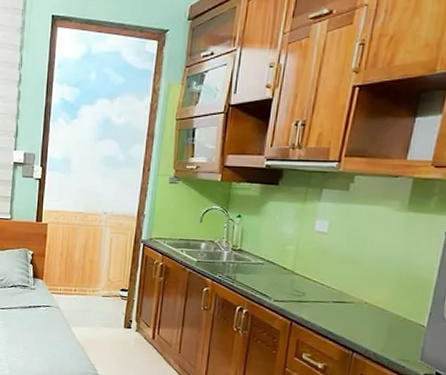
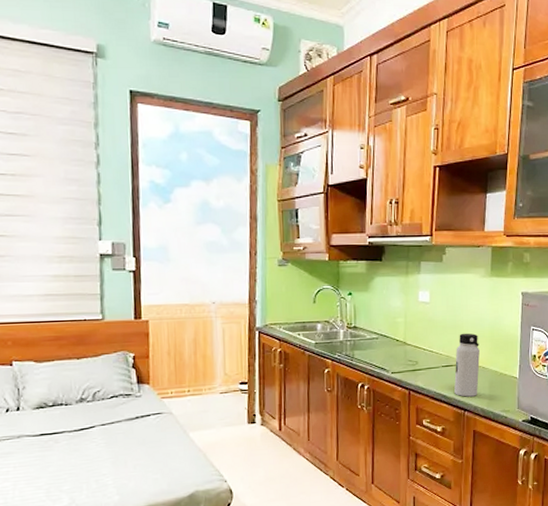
water bottle: none [344,269,382,339] -> present [454,333,480,397]

